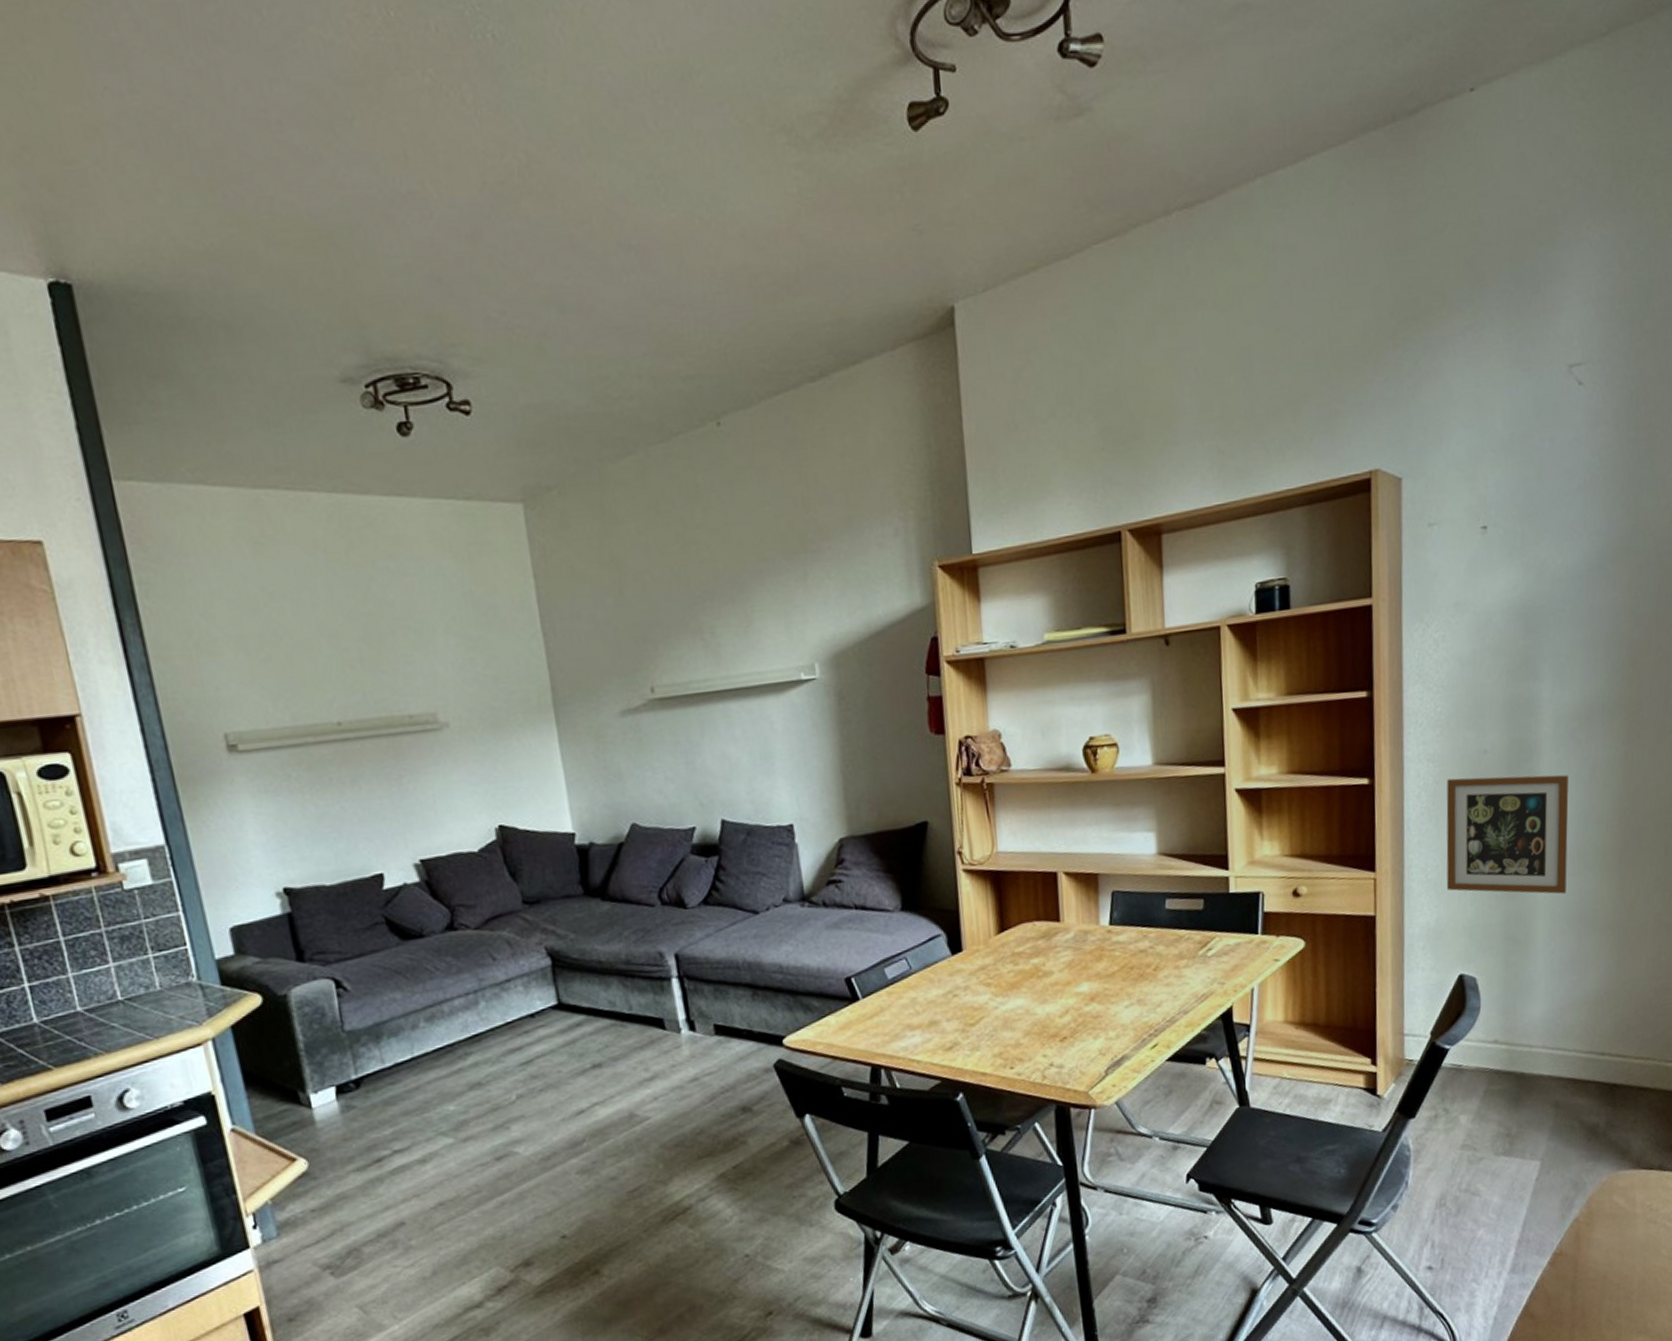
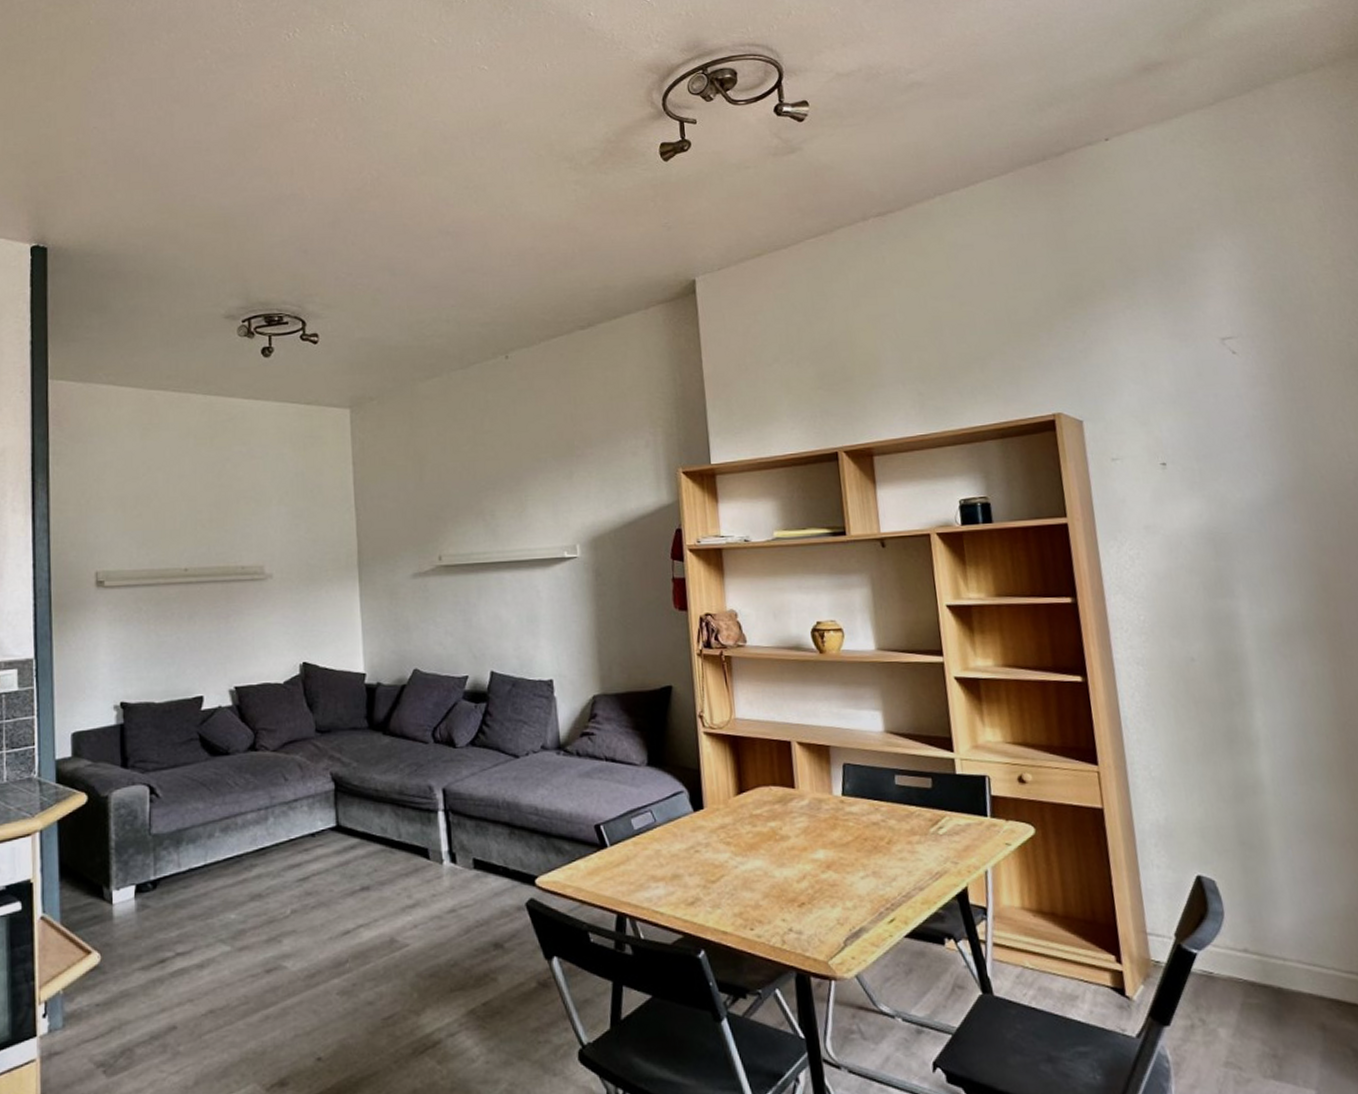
picture frame: present [1446,774,1569,895] -> none [1158,682,1297,803]

